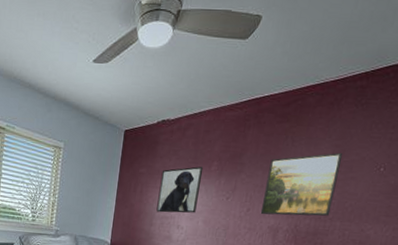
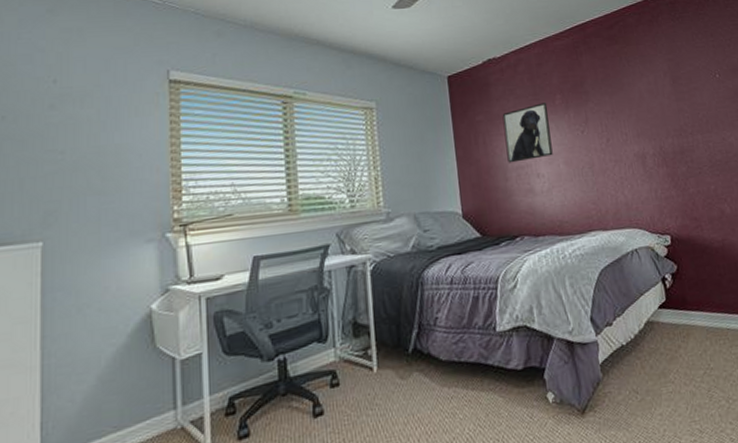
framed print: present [260,152,342,216] -> none [613,65,689,143]

